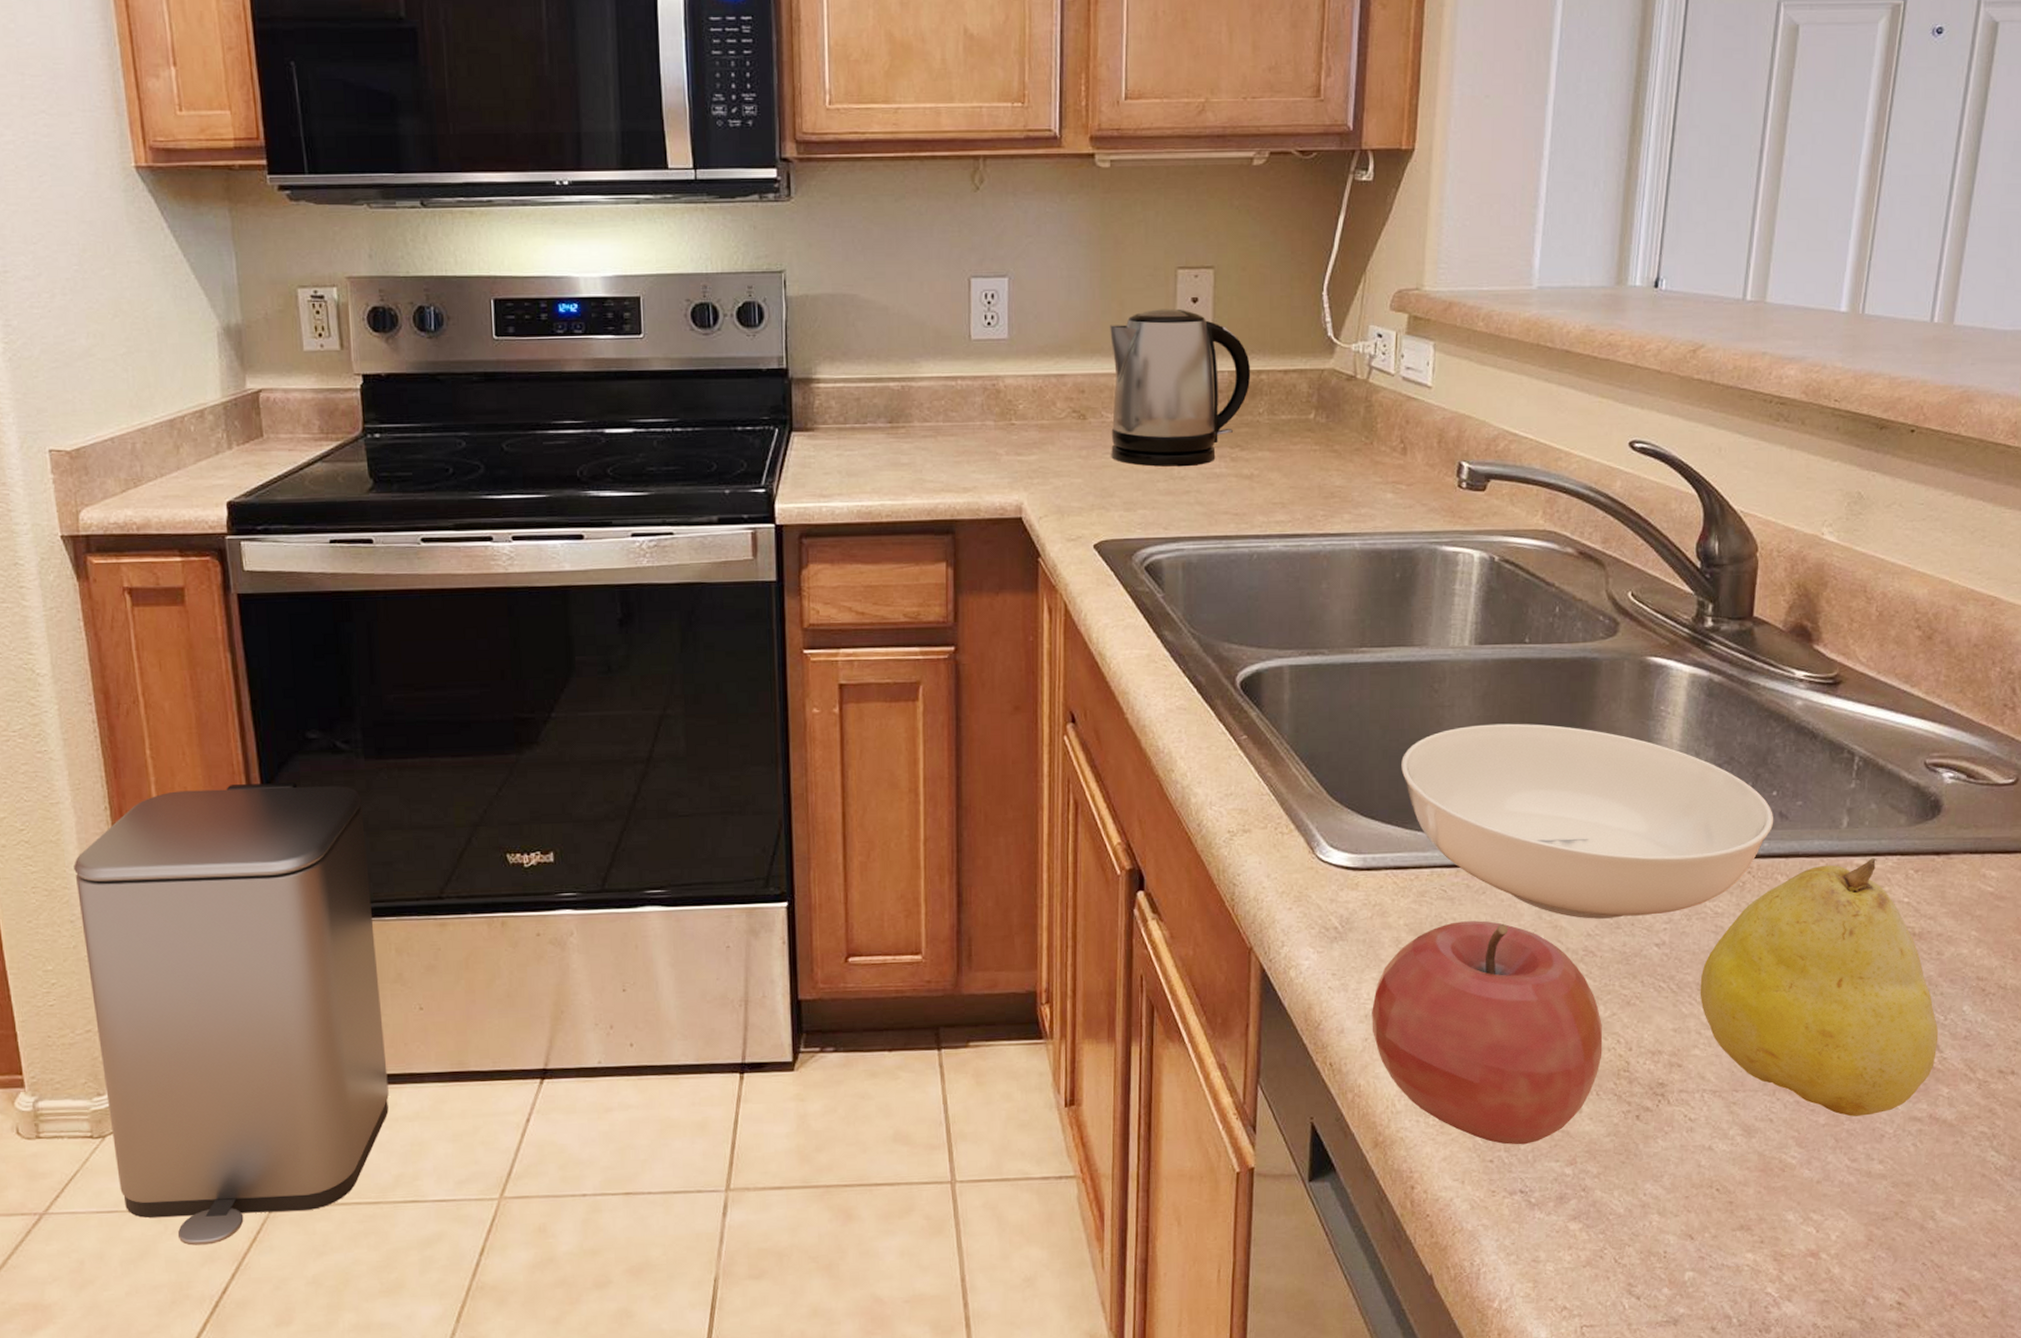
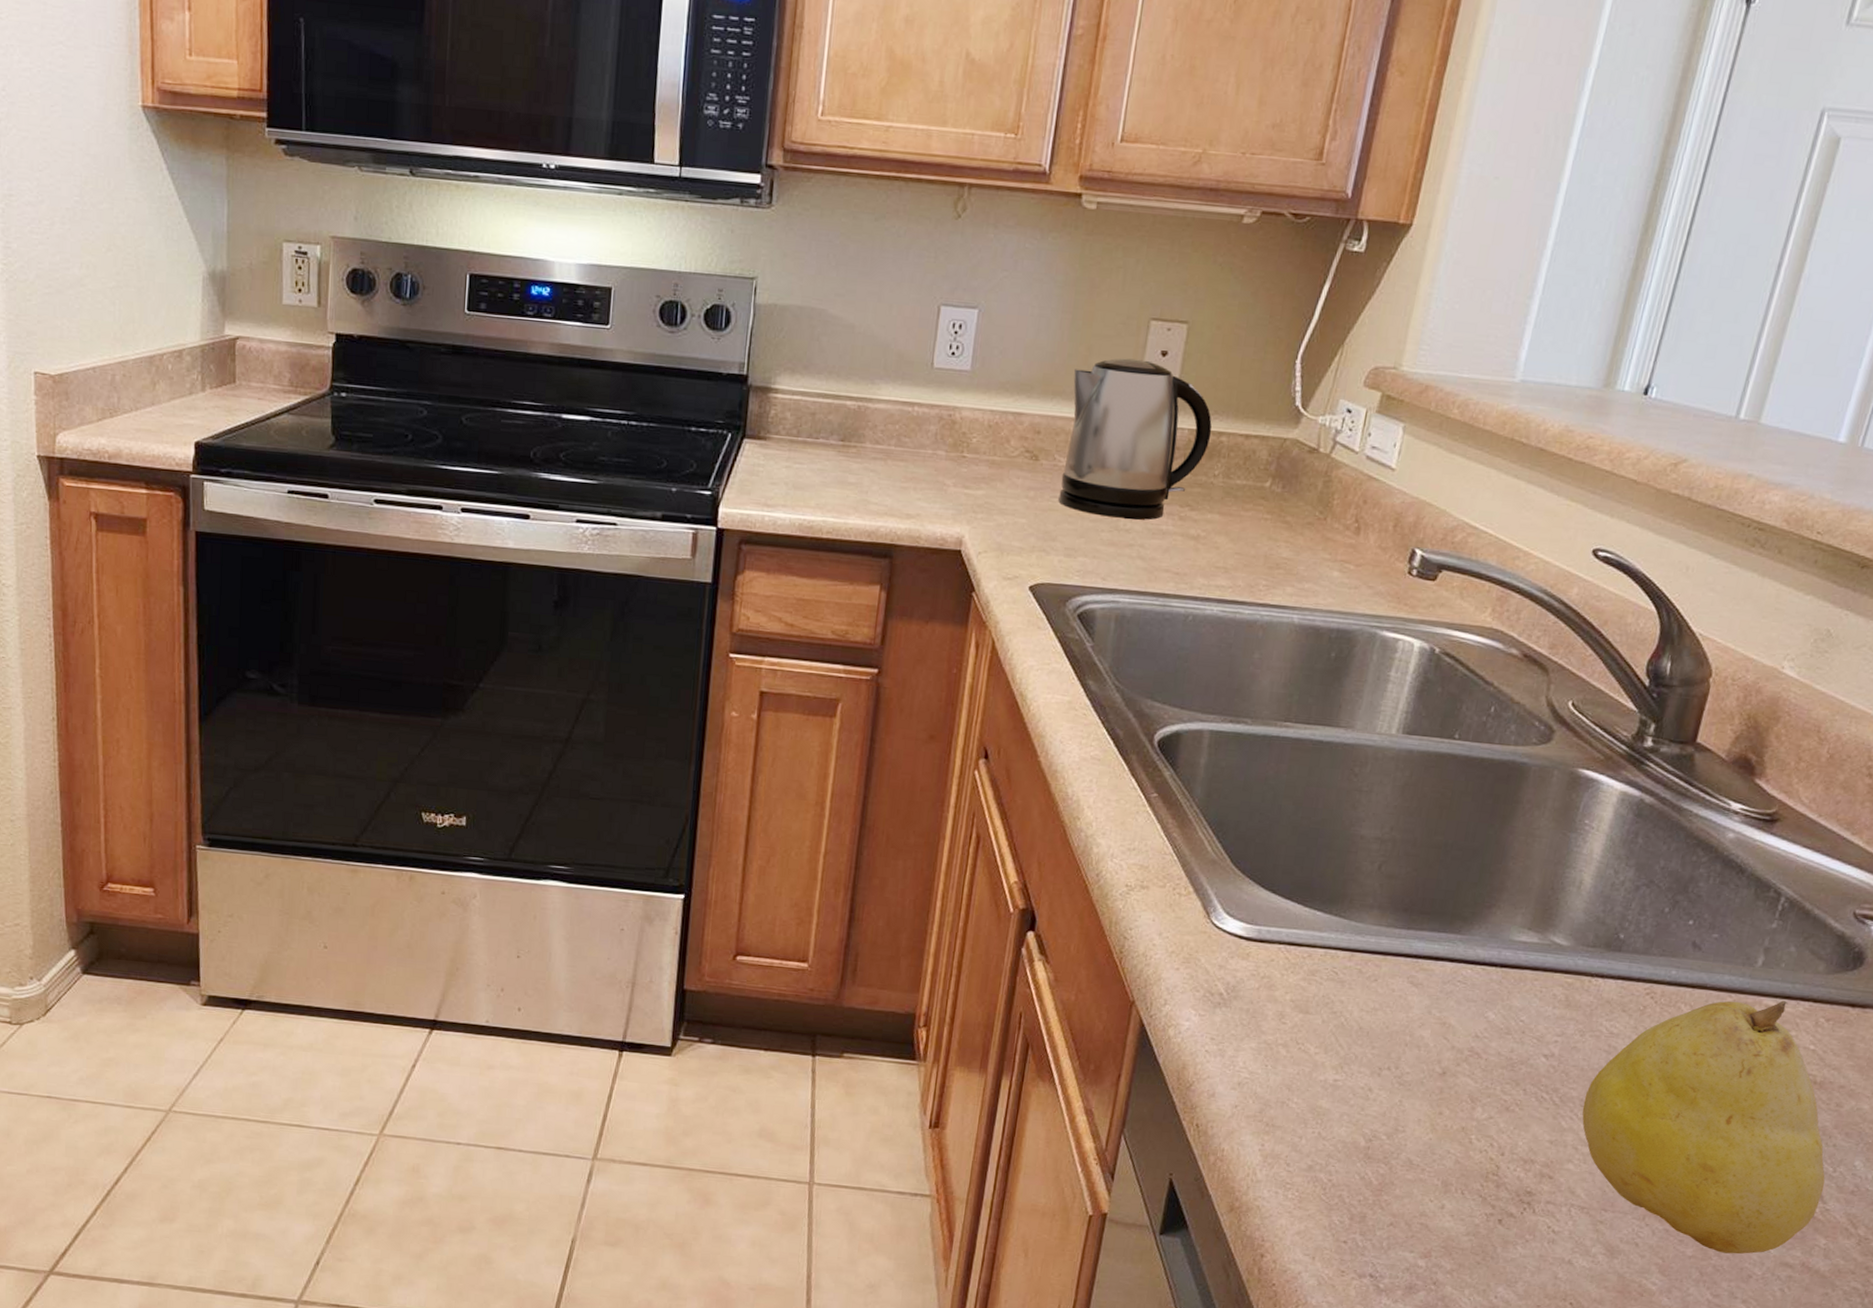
pedal bin: present [74,782,389,1246] -> none [19,711,291,1138]
fruit: present [1372,920,1603,1145] -> none [1243,1005,1478,1231]
bowl: present [1401,723,1774,919] -> none [1309,813,1687,1026]

